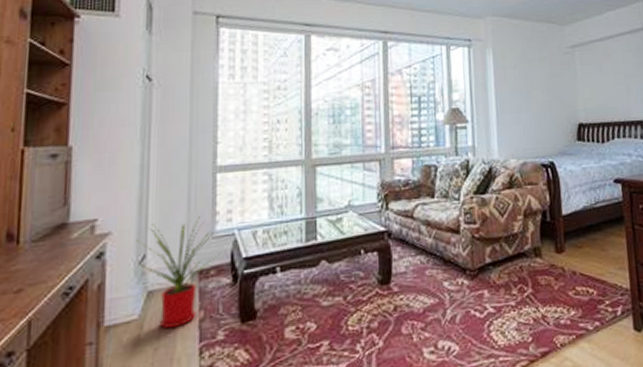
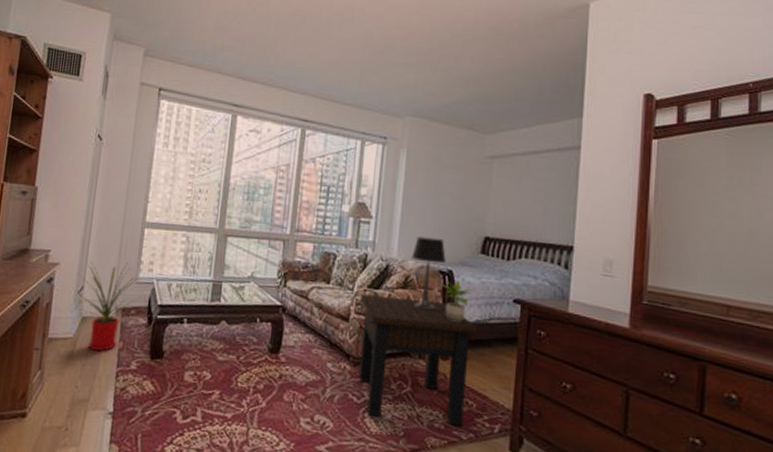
side table: none [467,196,588,330] -> present [358,294,478,426]
table lamp: none [512,132,546,206] -> present [411,236,446,311]
potted plant: none [544,170,576,213] -> present [440,280,473,322]

